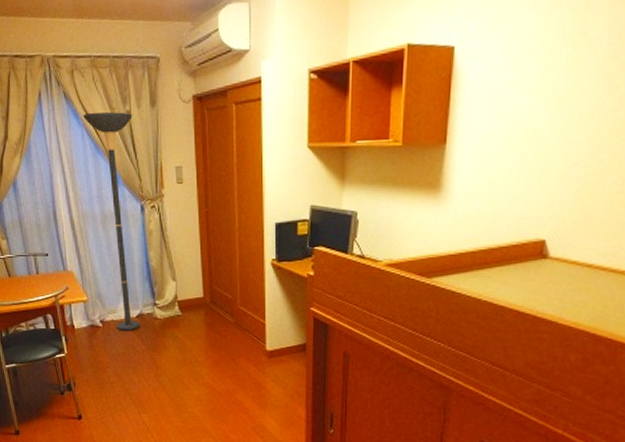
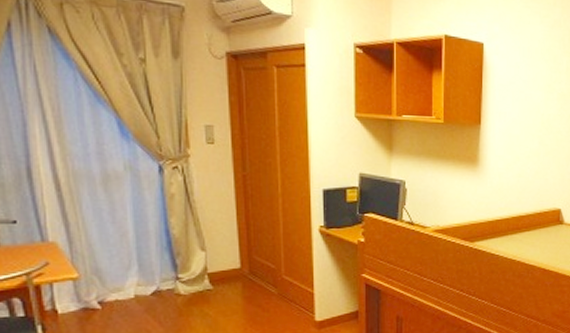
floor lamp: present [83,111,140,331] -> none [76,54,156,312]

